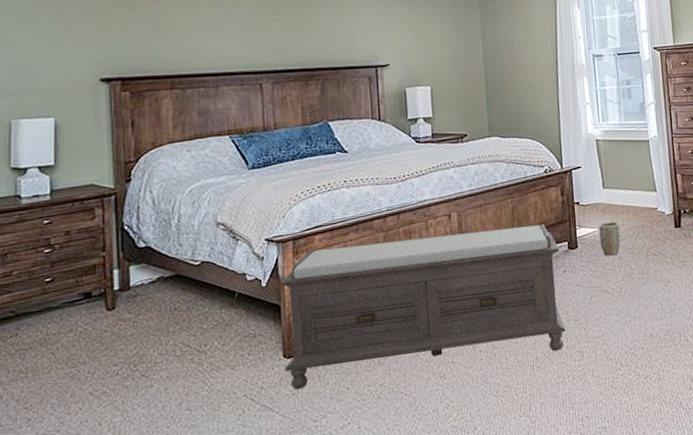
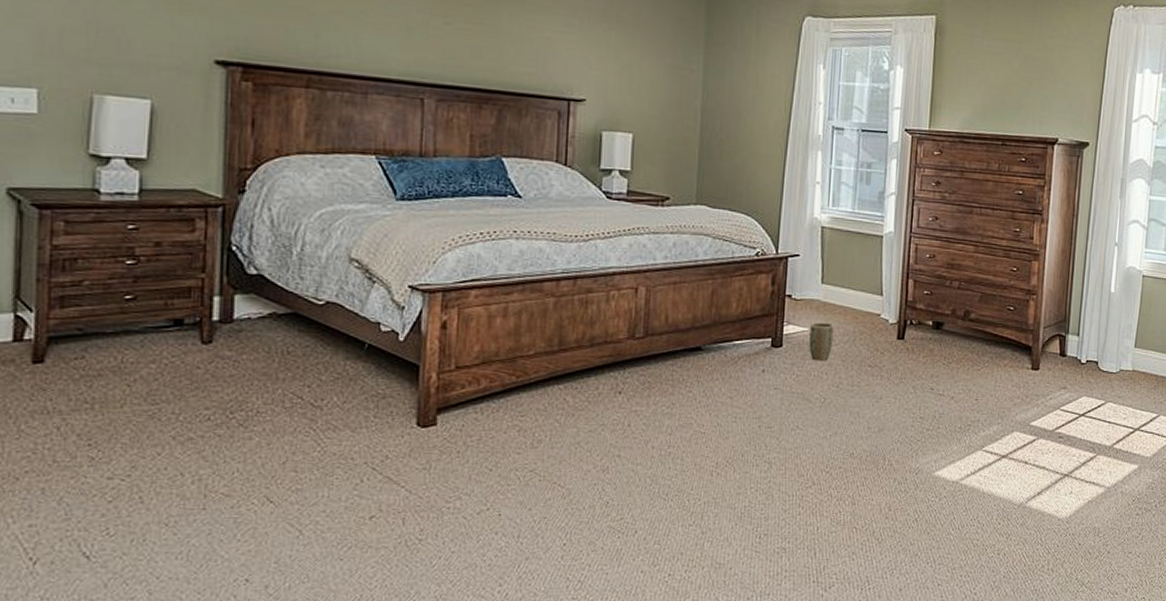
bench: present [280,224,566,389] -> none [417,306,761,463]

